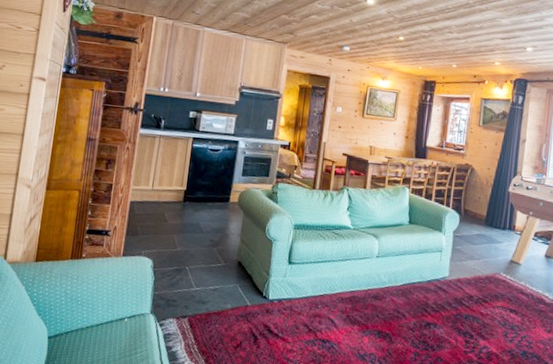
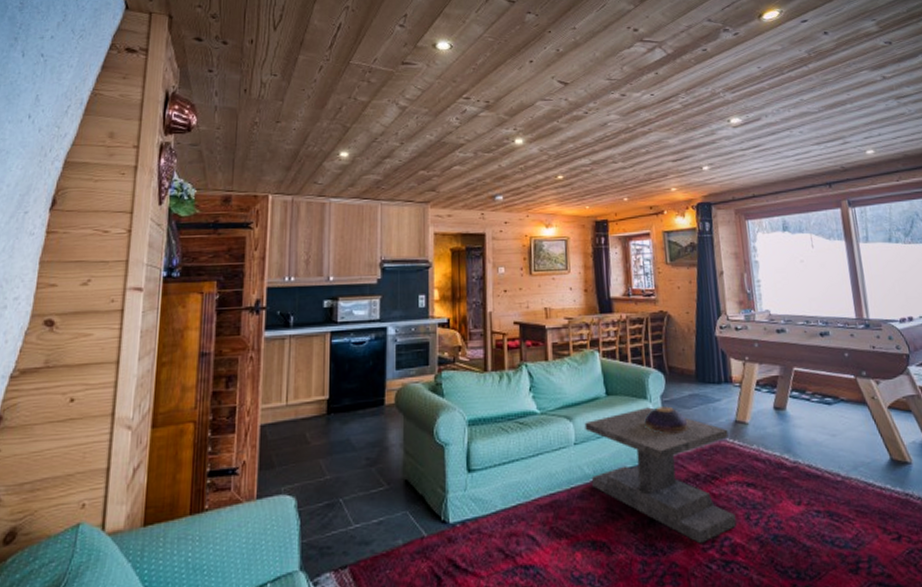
coffee table: none [385,238,503,348] -> present [584,407,736,544]
decorative bowl: none [436,239,472,263] -> present [644,406,689,434]

